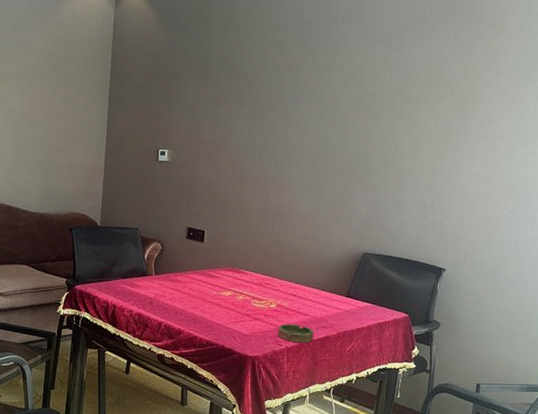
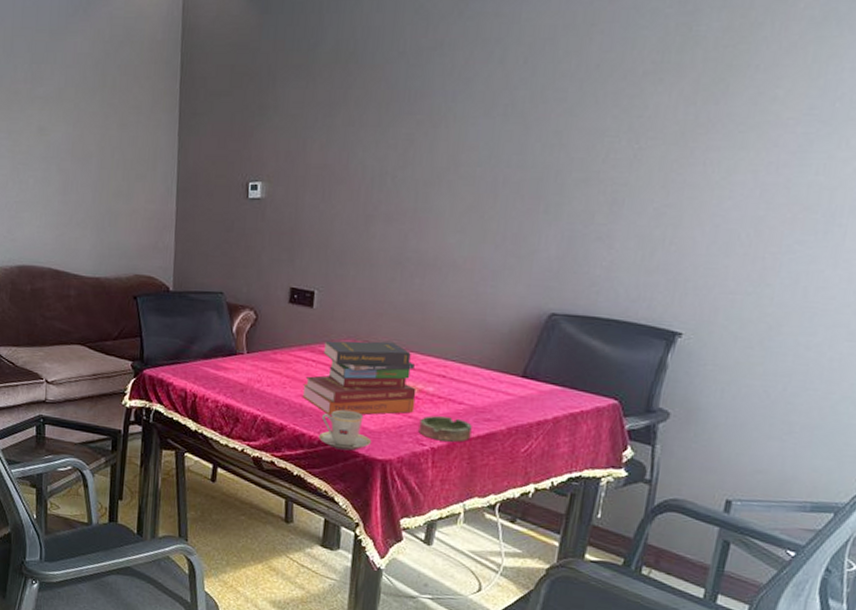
books: none [195,267,276,323] -> present [302,340,417,416]
teacup: none [207,318,245,350] -> present [319,409,372,451]

